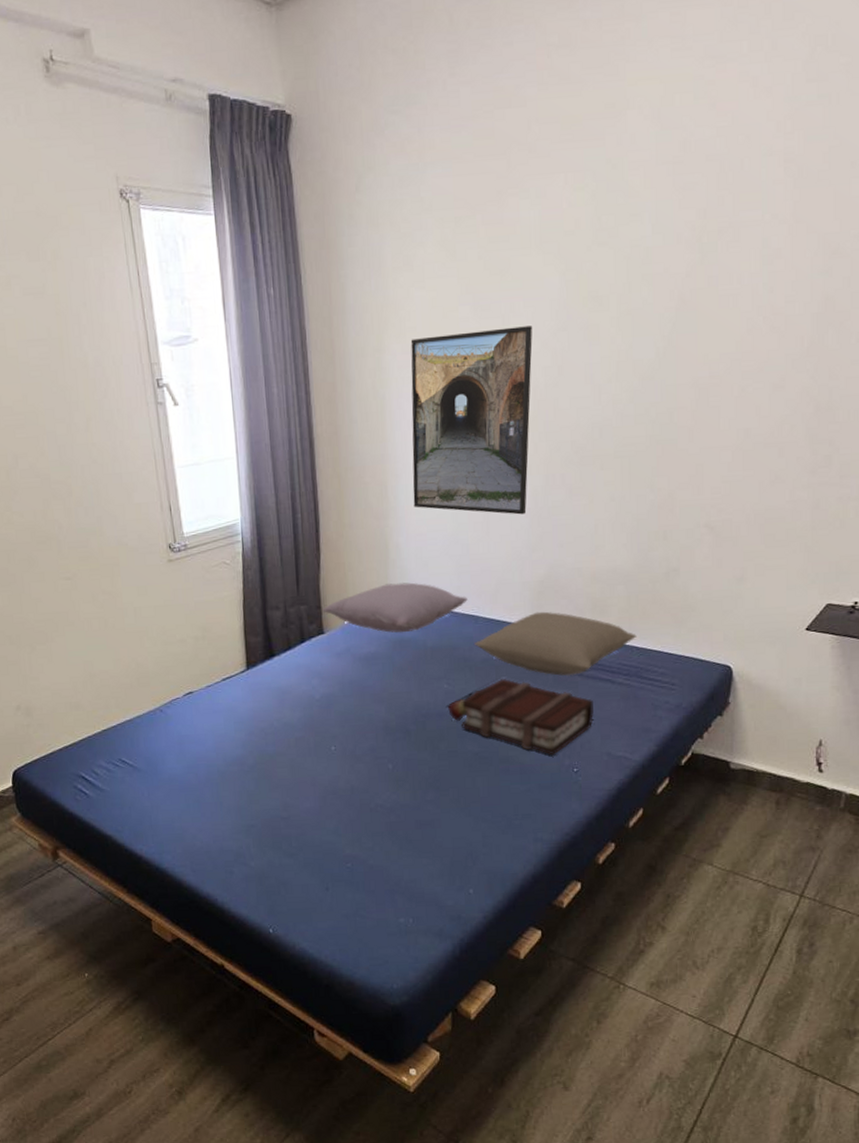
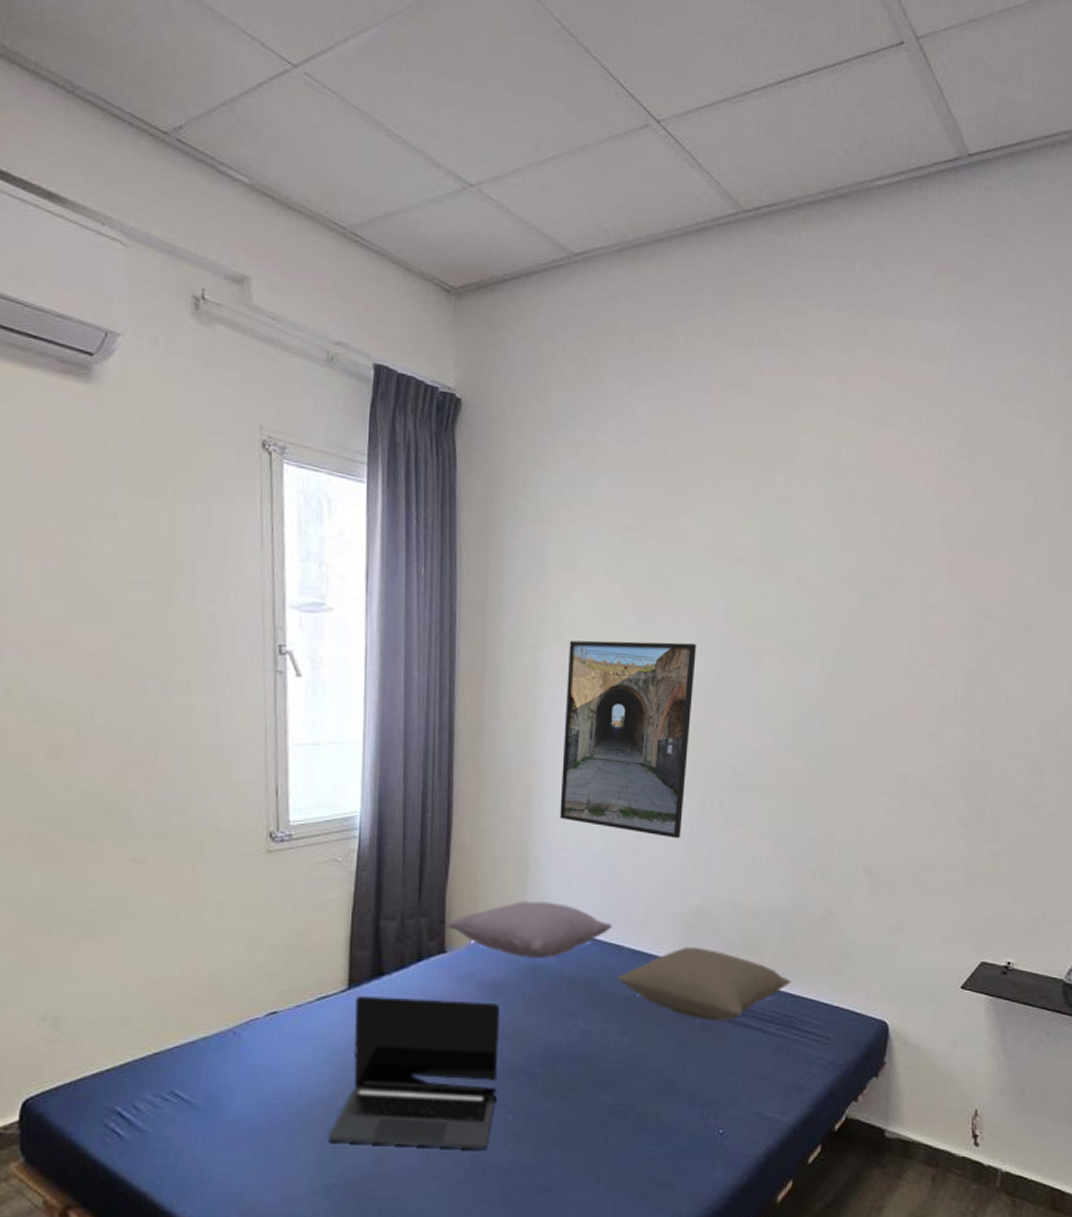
laptop: none [243,672,377,794] -> present [328,995,500,1149]
book: present [448,679,594,756] -> none [582,1020,743,1113]

